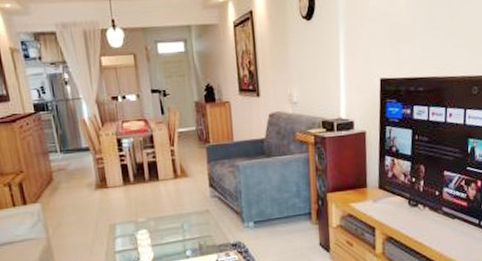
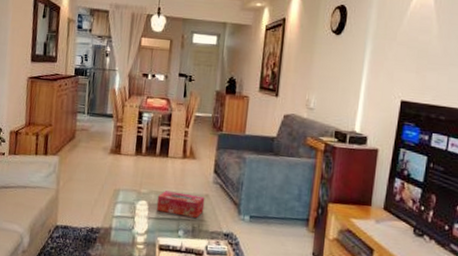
tissue box: none [156,213,207,237] -> present [156,190,205,218]

